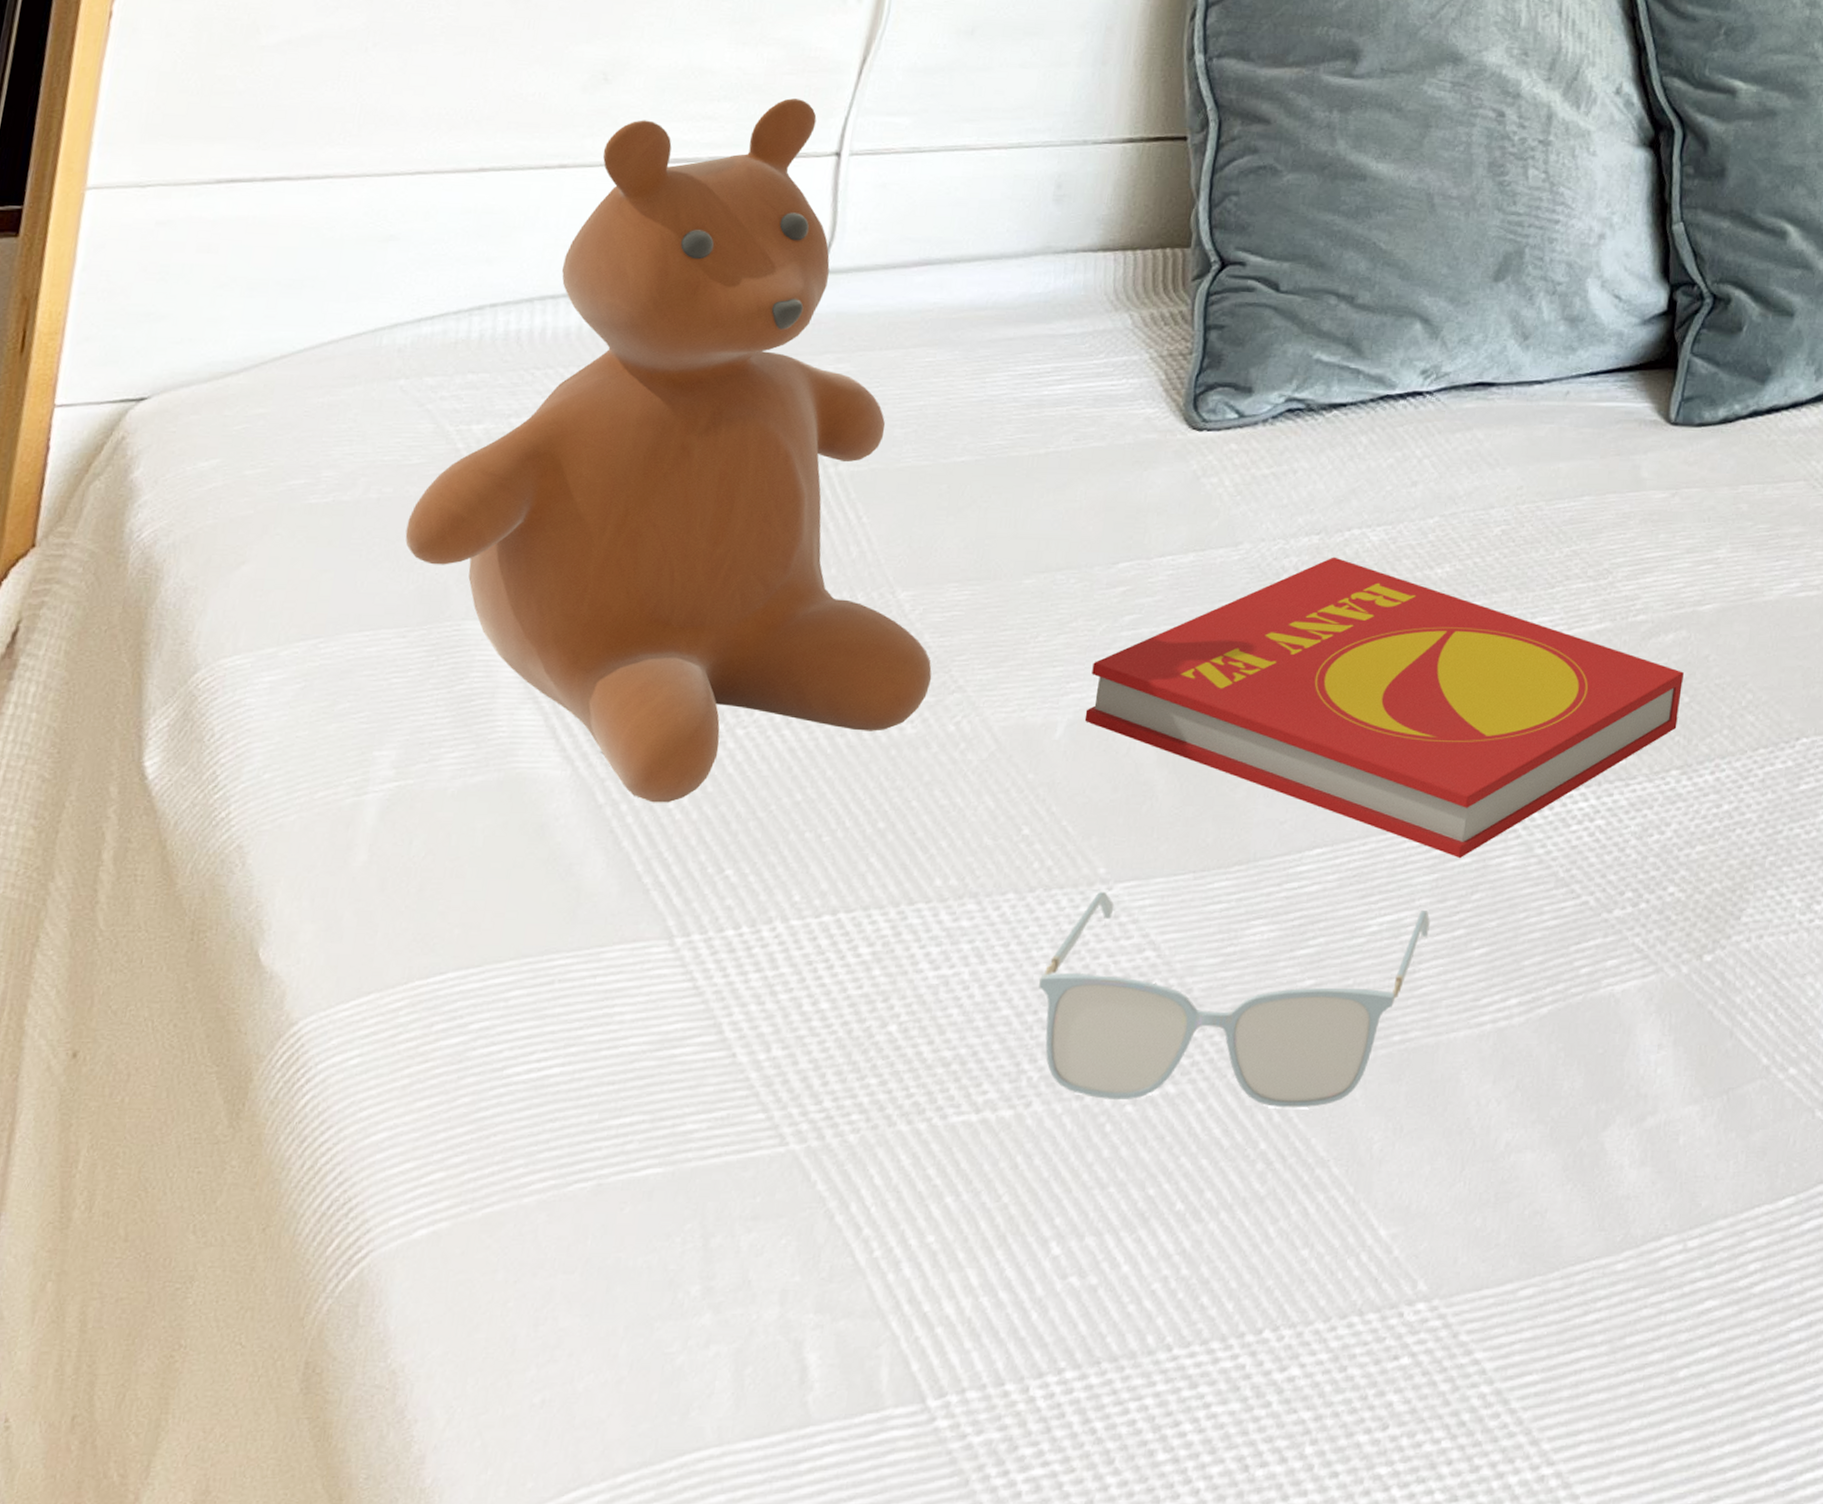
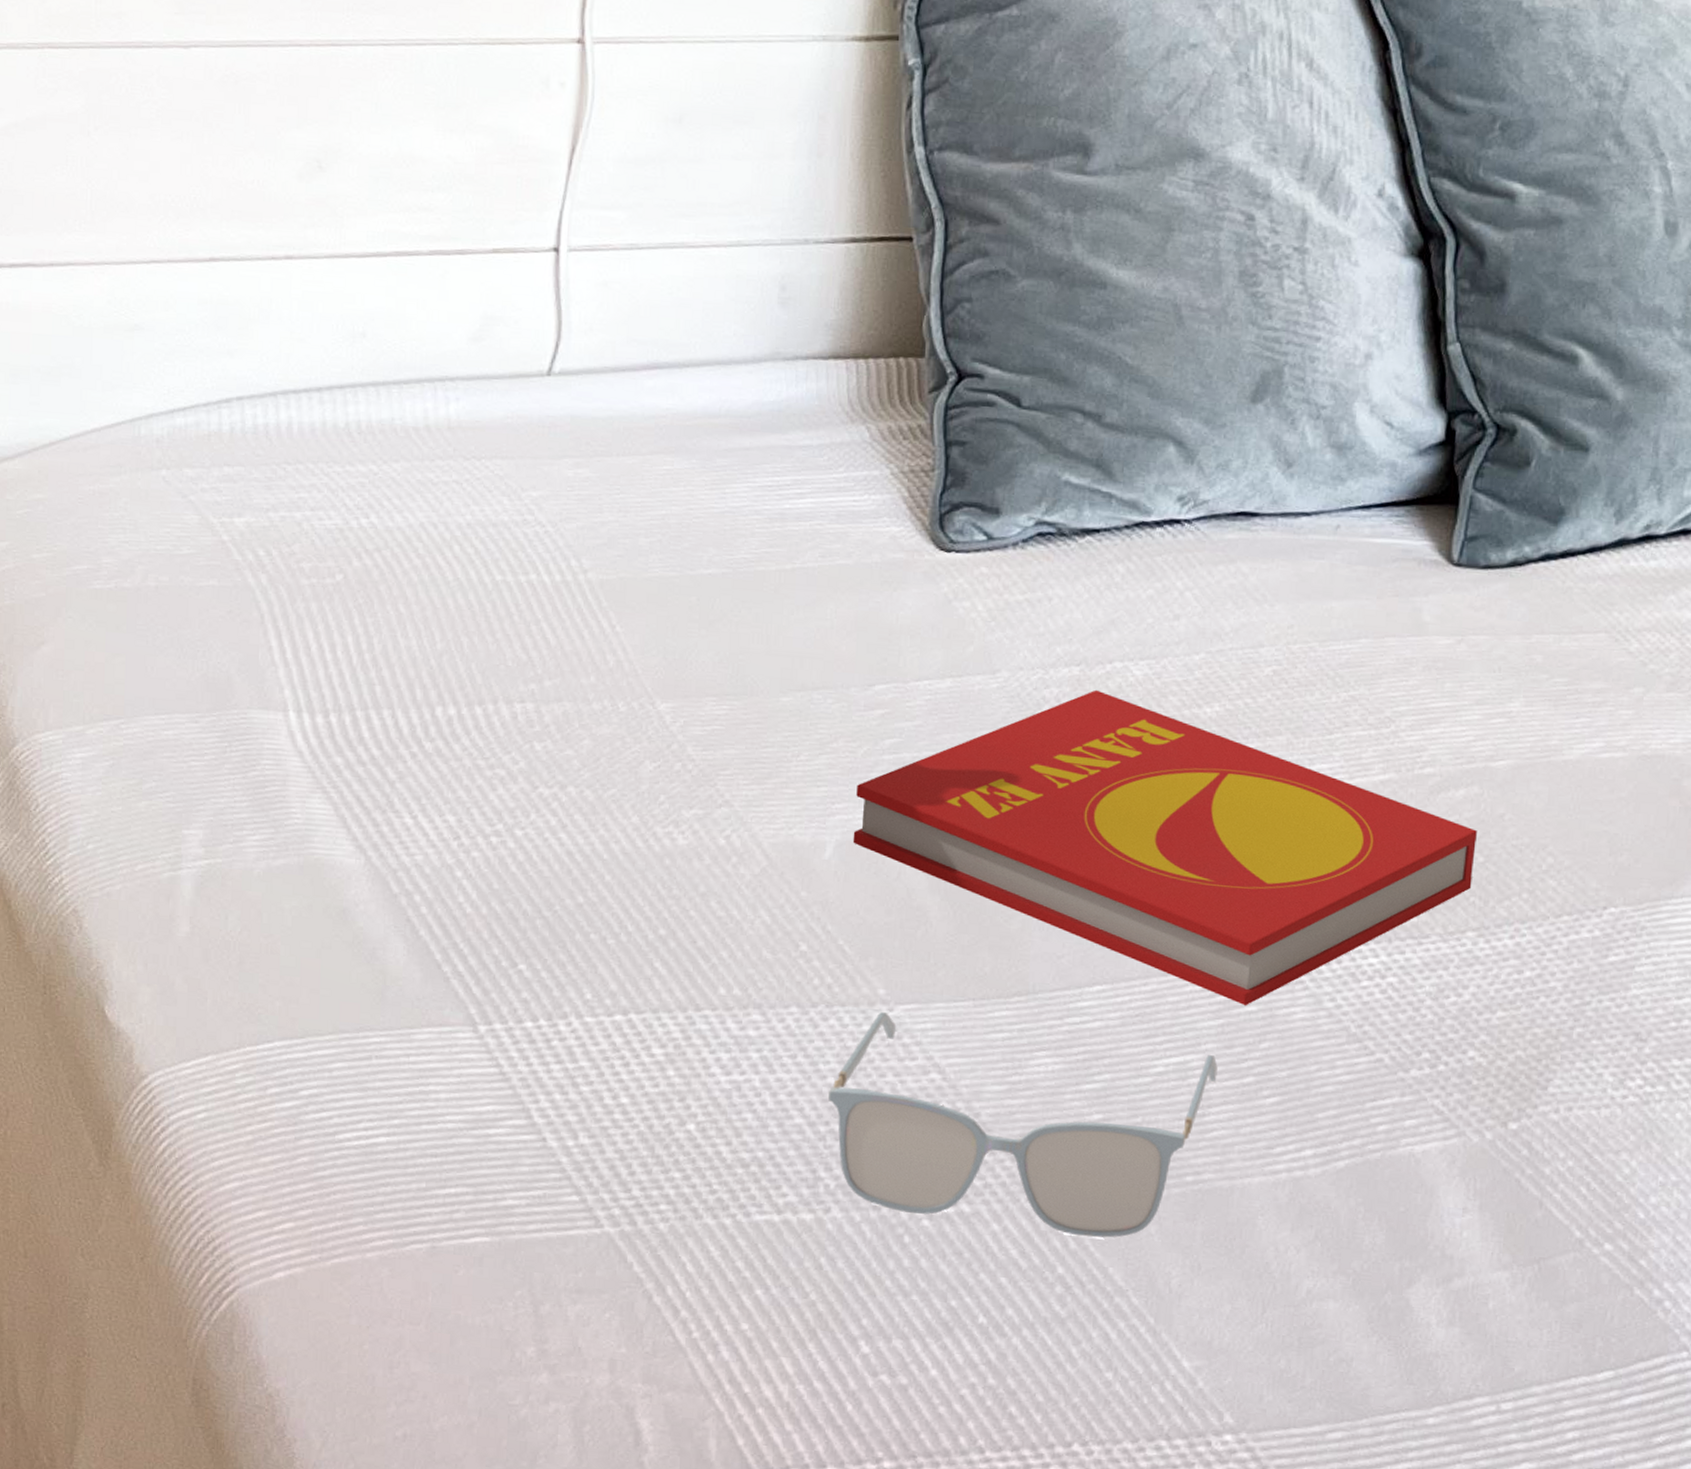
teddy bear: present [405,98,932,803] -> none [185,190,699,897]

